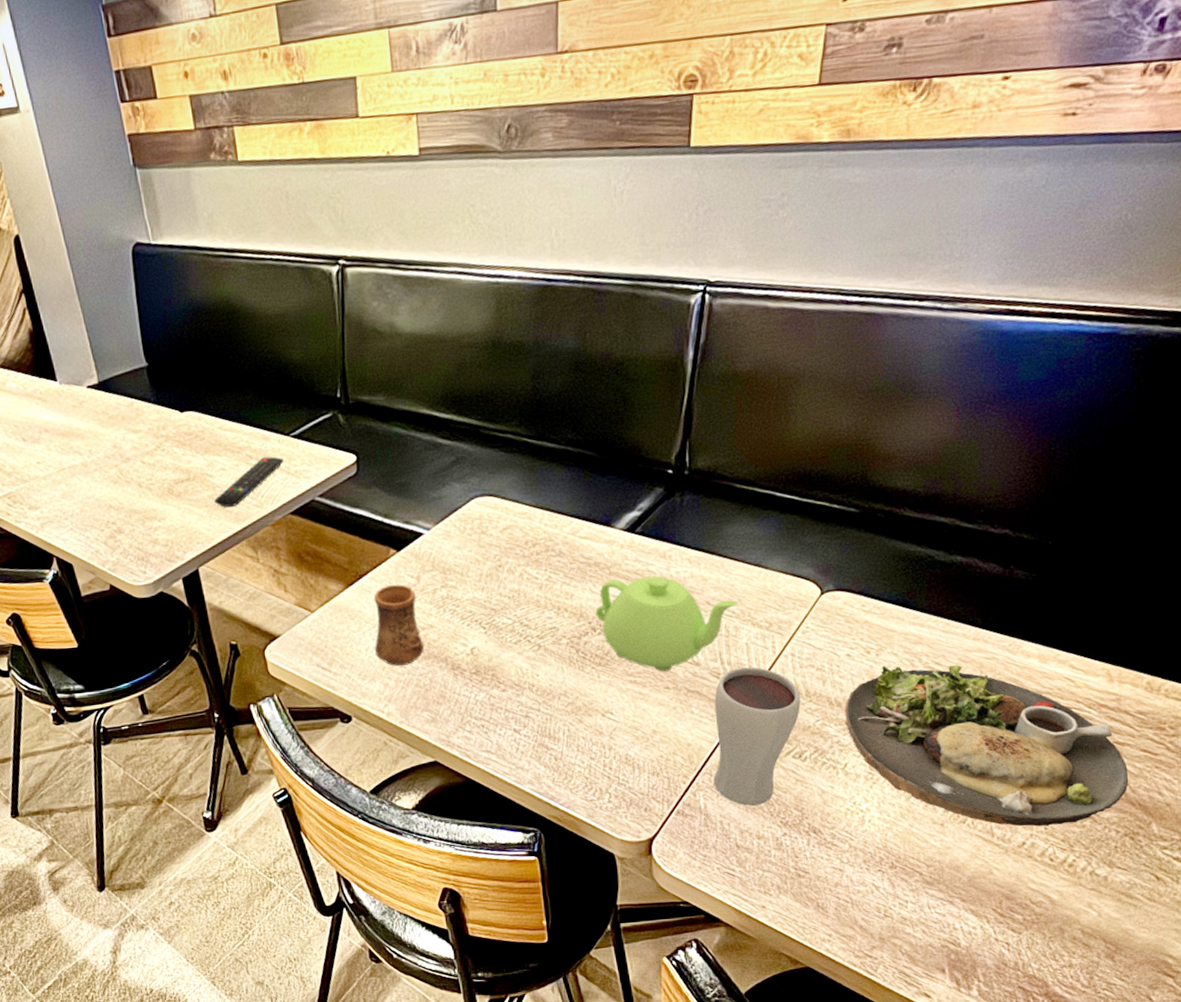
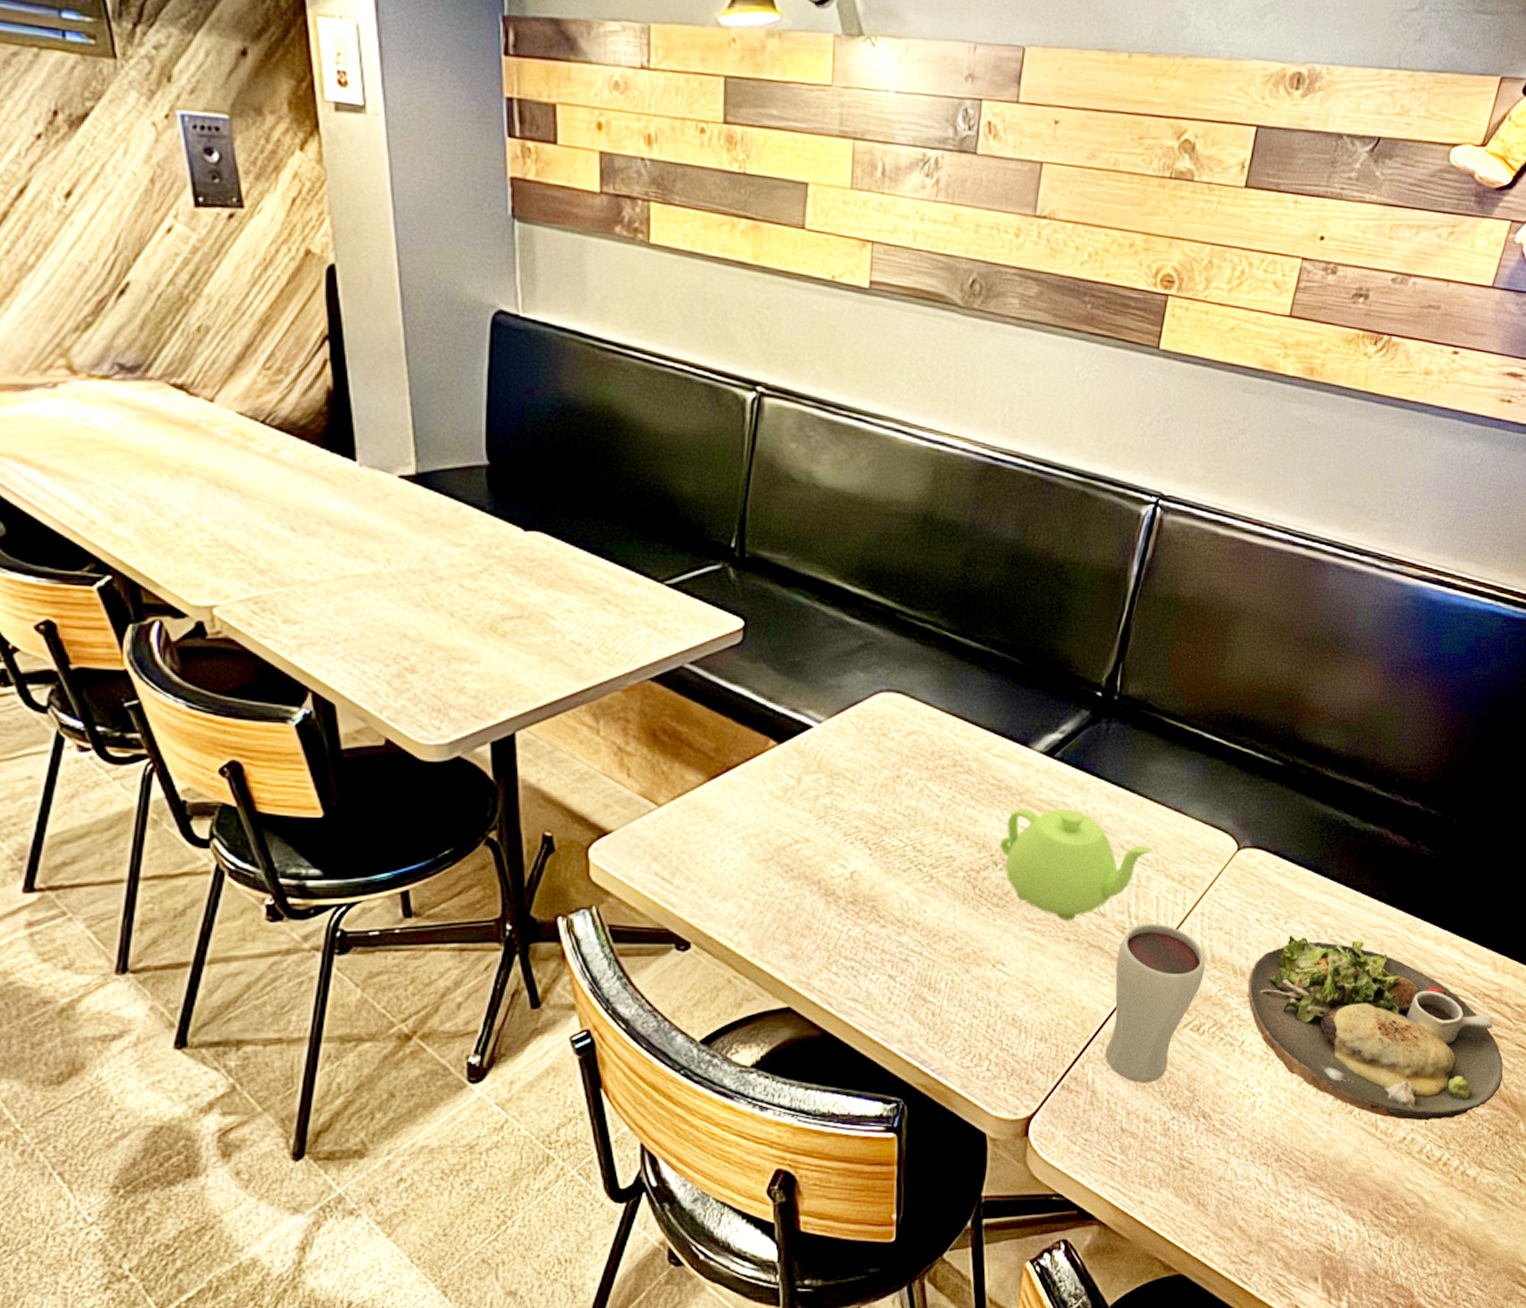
remote control: present [214,456,284,508] -> none [552,605,651,661]
cup: present [374,584,425,666] -> none [733,783,795,884]

